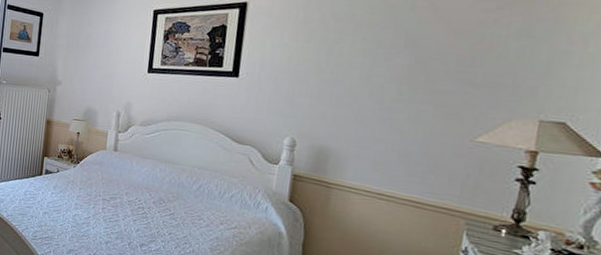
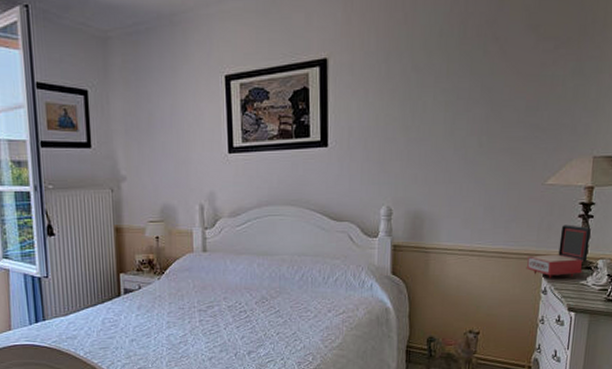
jewelry box: none [443,186,531,243] -> present [525,224,591,279]

